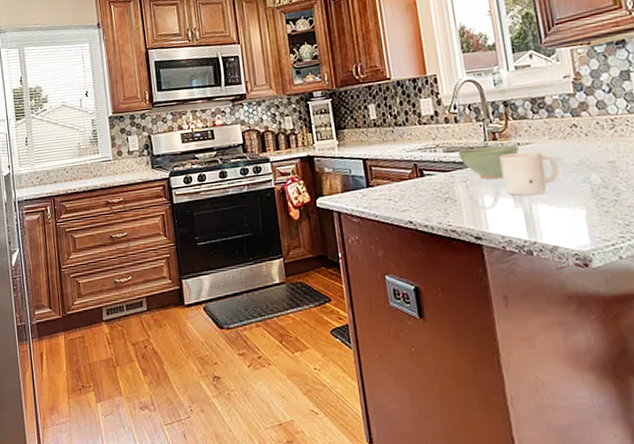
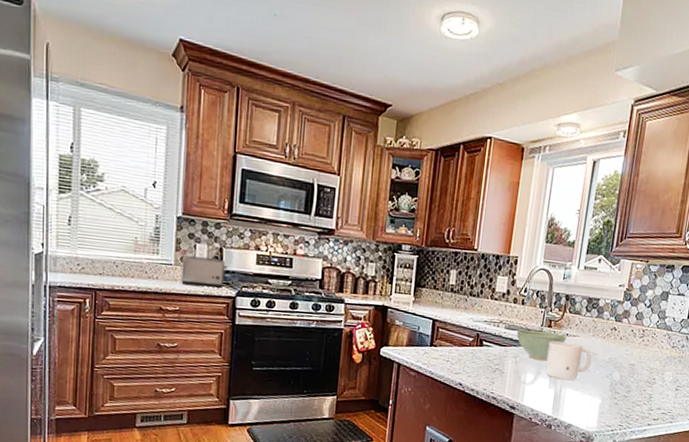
toaster: none [119,145,158,177] -> present [180,254,227,288]

